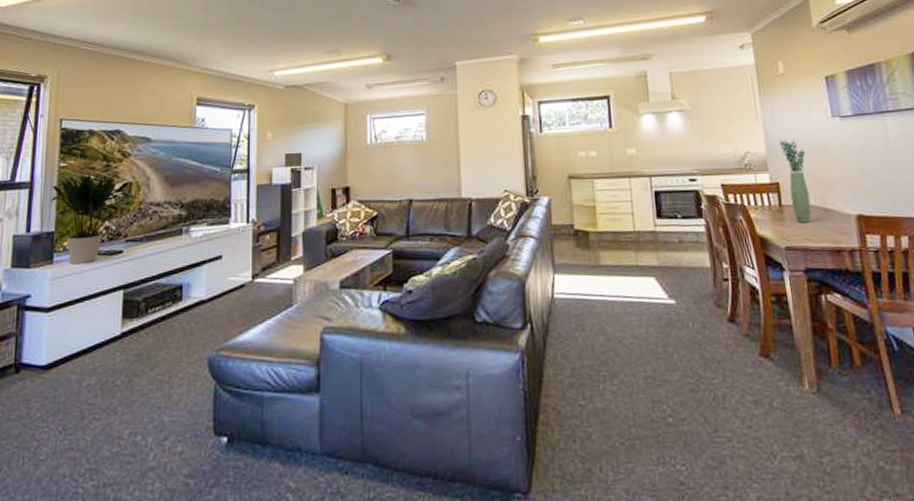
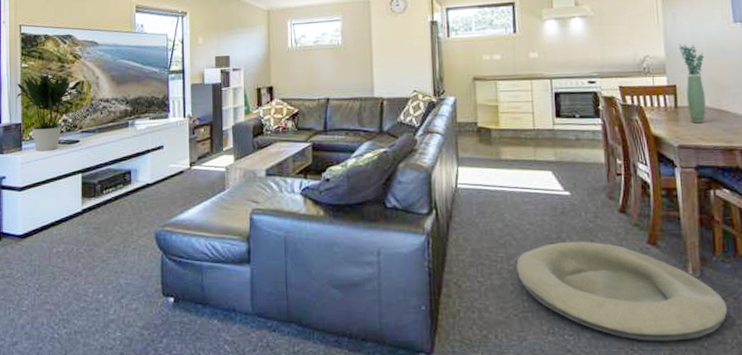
dog bed: none [621,355,849,468] -> present [516,241,728,341]

